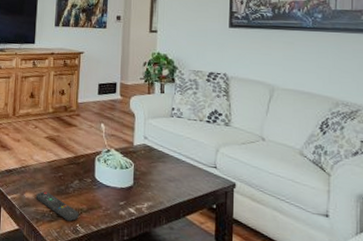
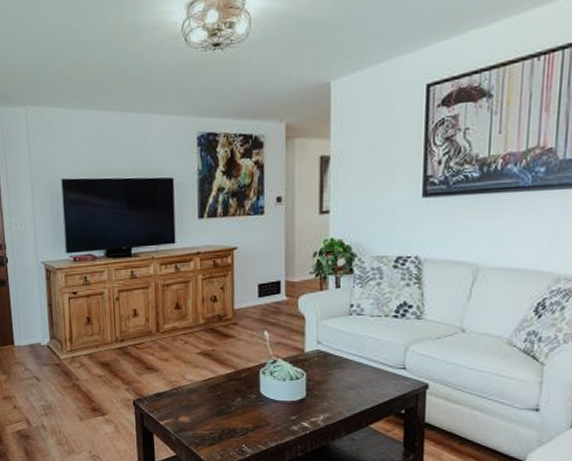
remote control: present [36,191,79,222] -> none [192,413,244,443]

